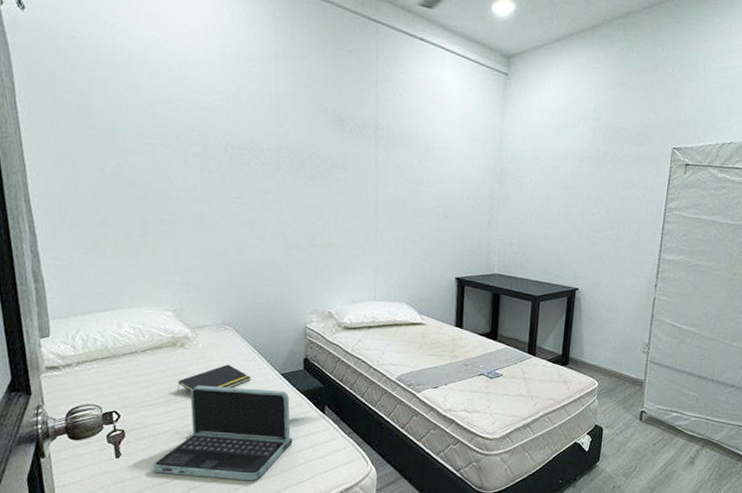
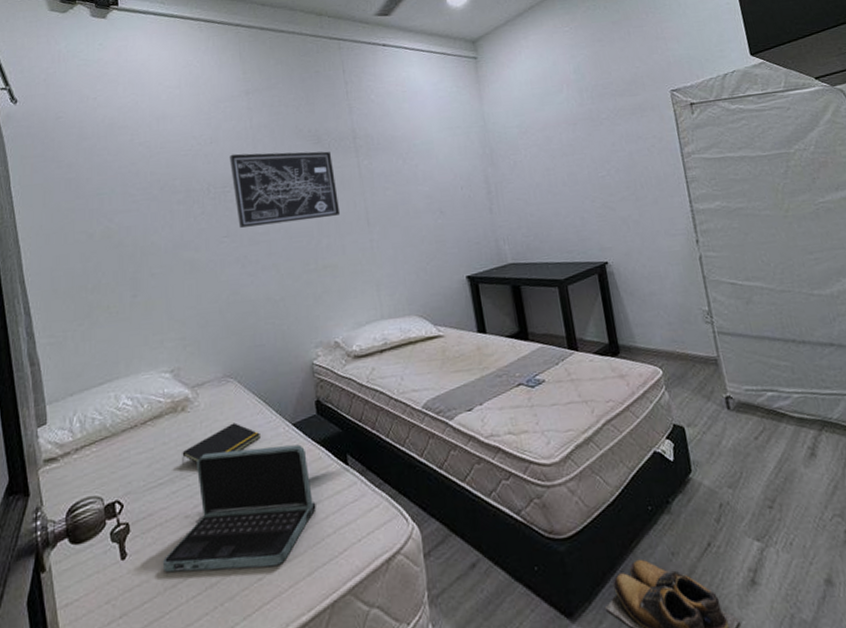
wall art: none [250,117,352,200] -> present [229,151,341,228]

